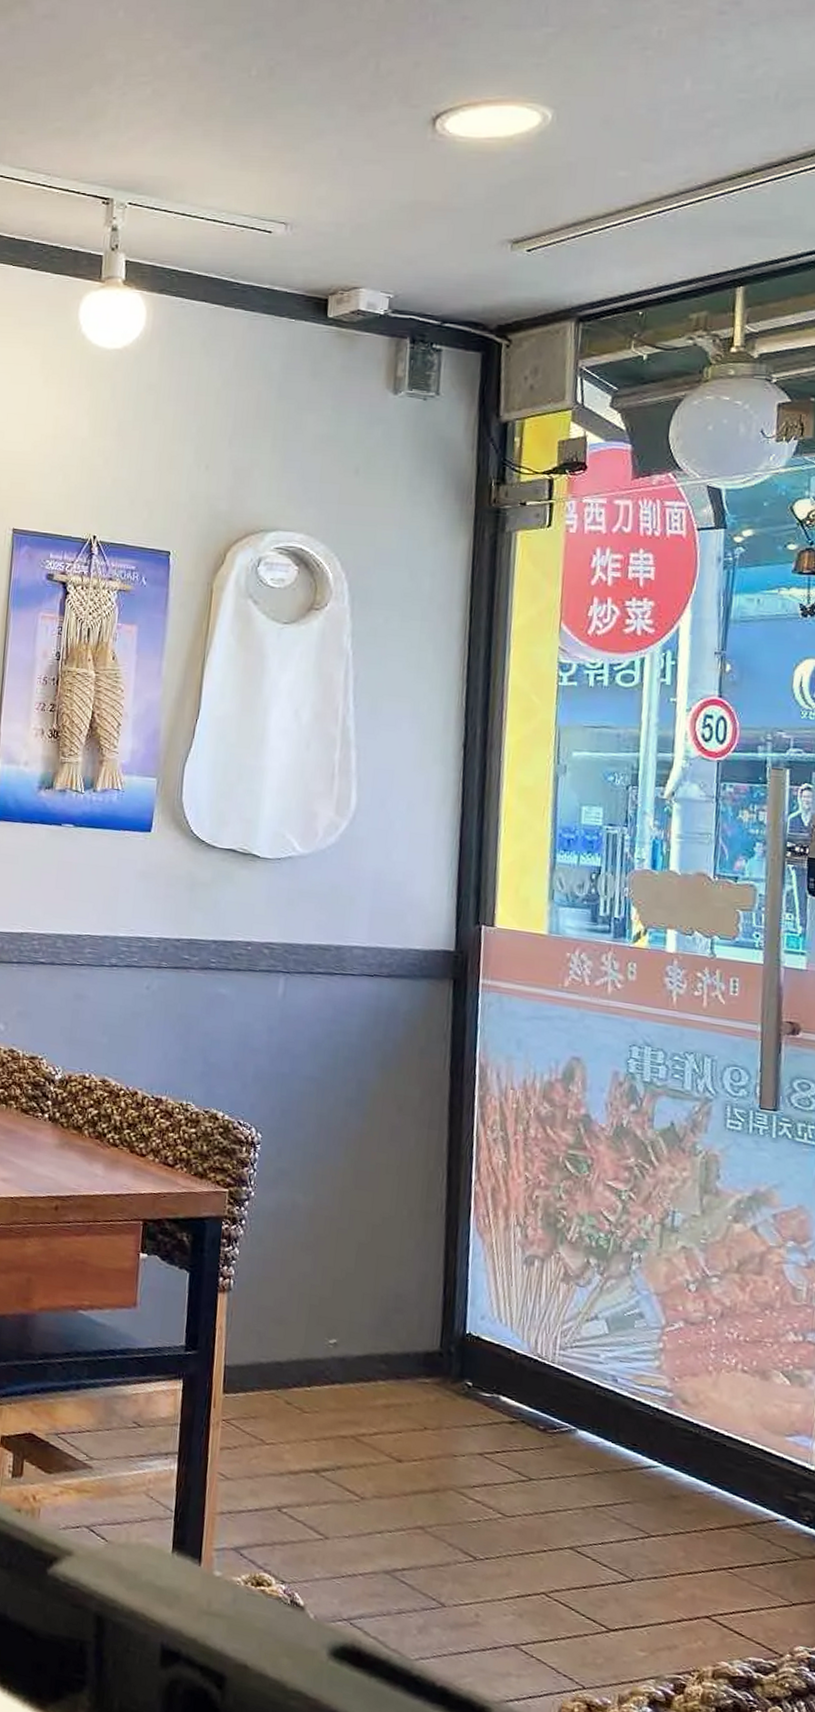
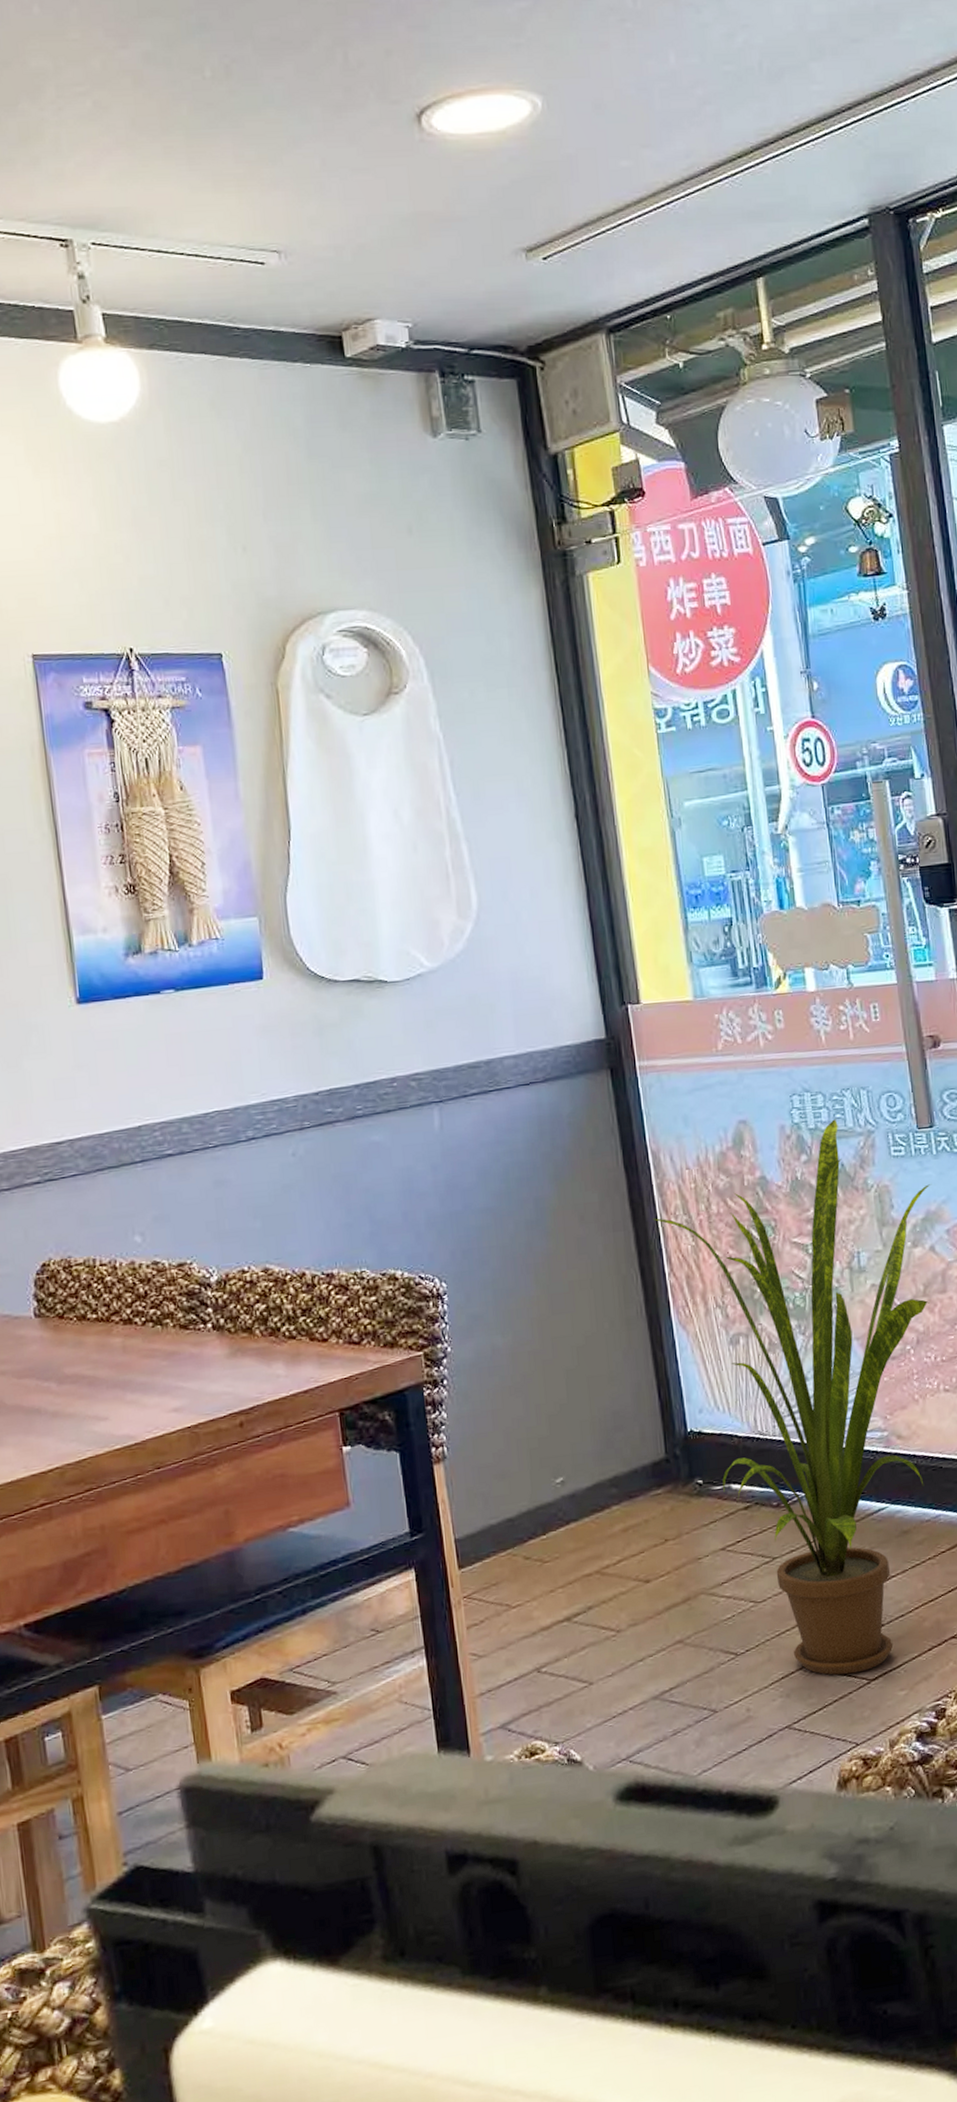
house plant: none [468,1077,765,1619] -> present [652,1118,931,1676]

